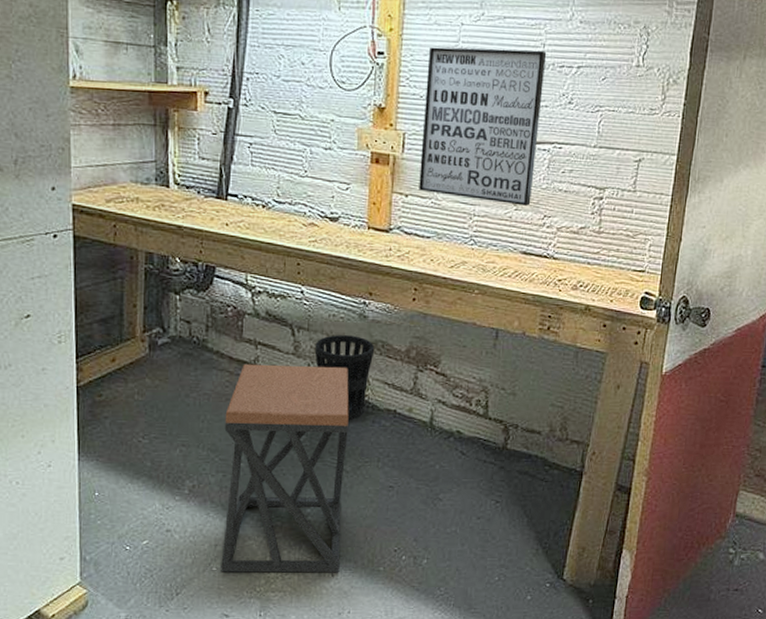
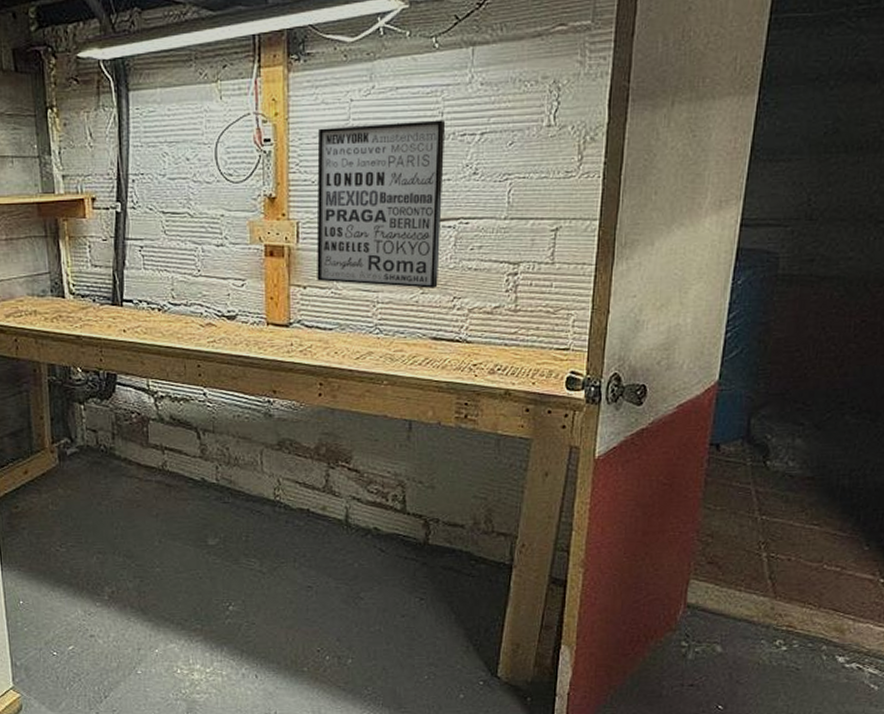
stool: present [221,363,349,573] -> none [137,467,263,675]
wastebasket: present [314,335,375,421] -> none [221,435,283,522]

